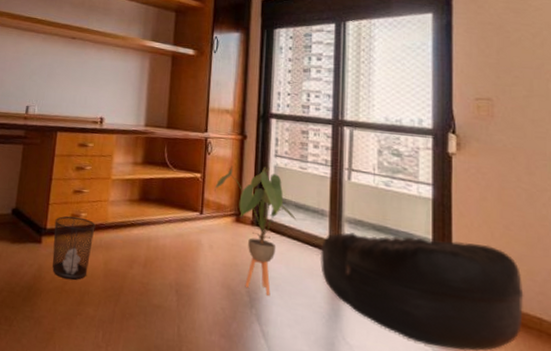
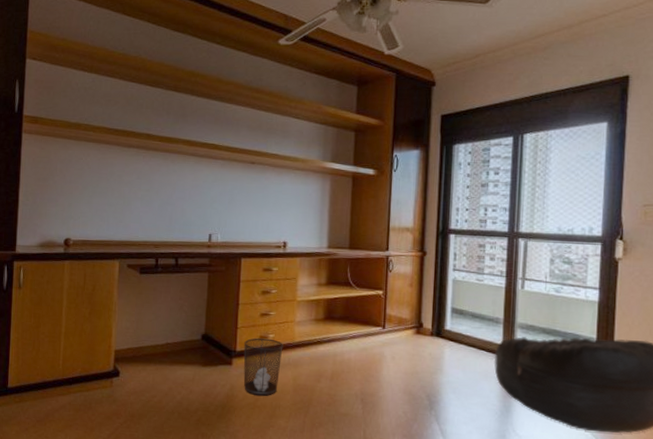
house plant: present [215,165,297,296] -> none [396,280,473,398]

